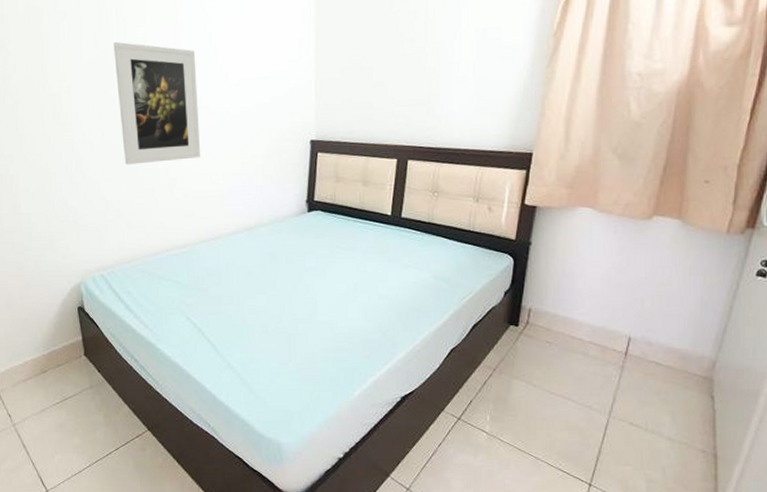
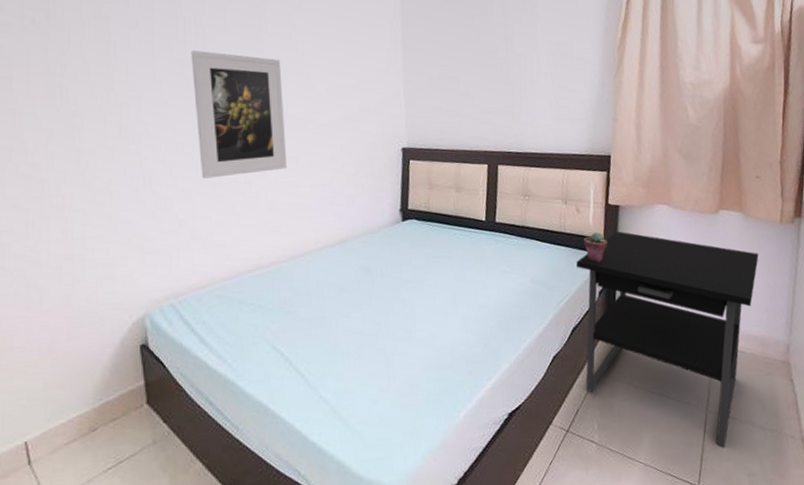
nightstand: none [482,232,694,453] -> present [576,231,759,448]
potted succulent: none [494,232,519,263] -> present [584,231,608,262]

